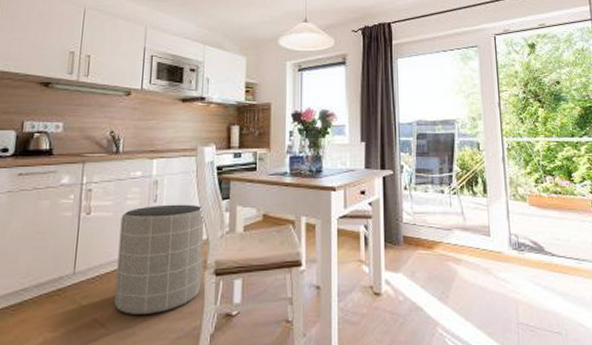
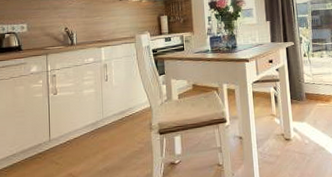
trash can: present [114,204,204,314] -> none [81,81,149,169]

